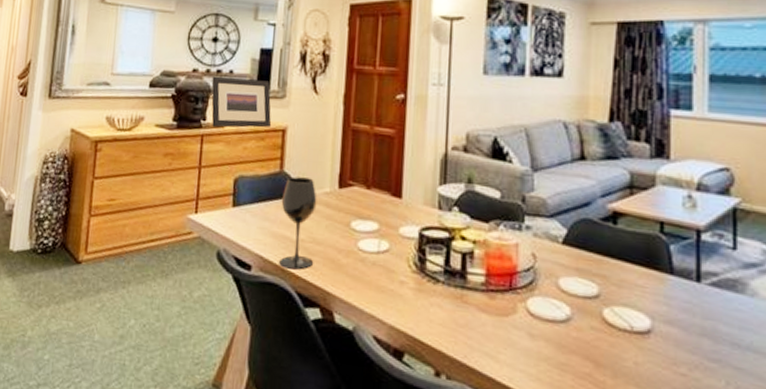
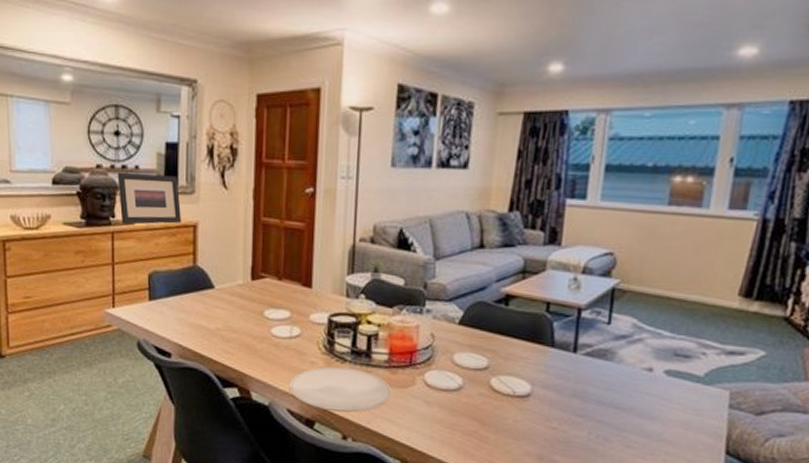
wineglass: present [279,176,317,270] -> none [196,270,231,355]
plate: none [375,287,490,344] -> present [289,366,392,413]

